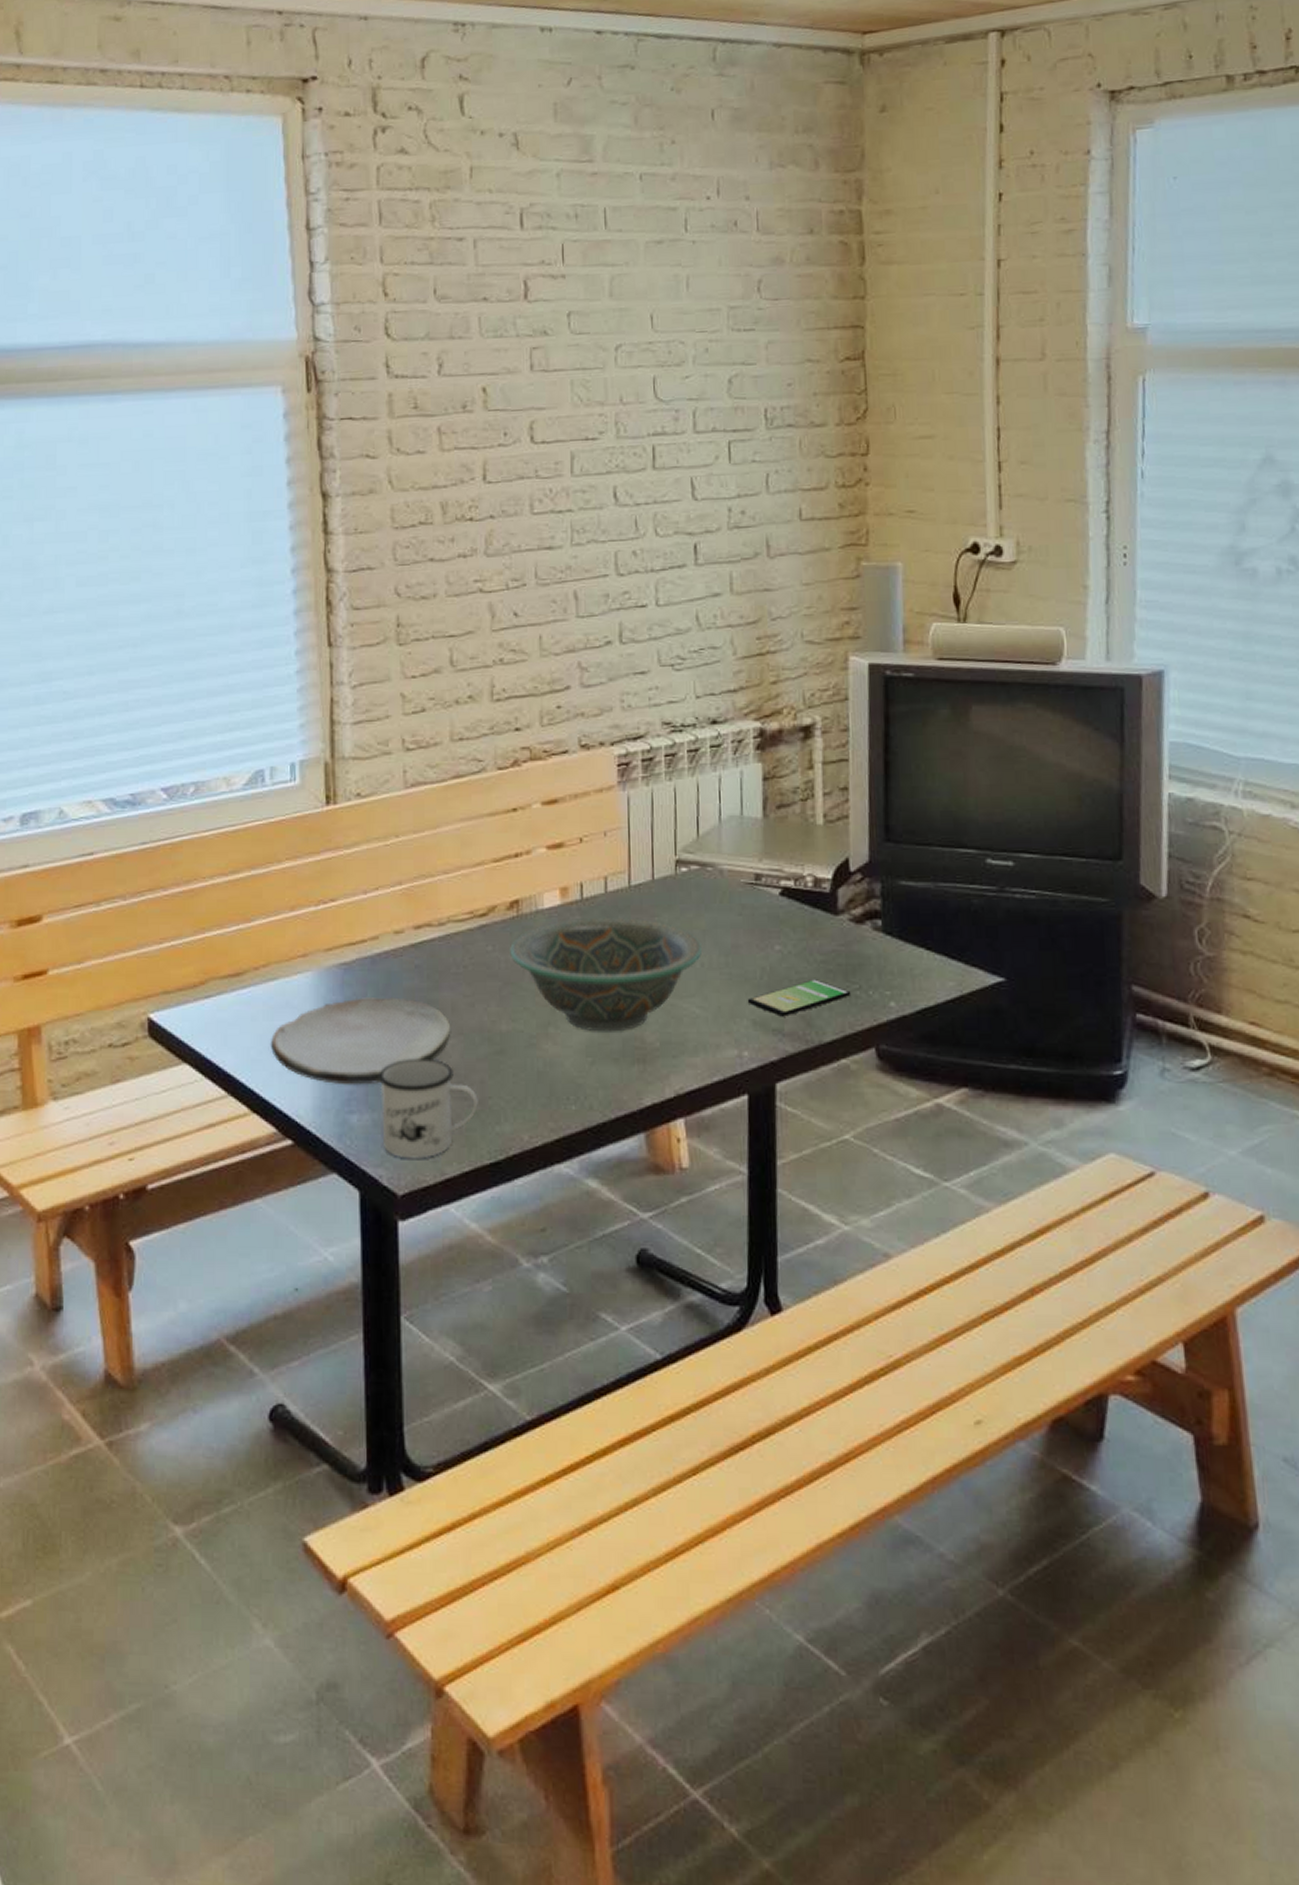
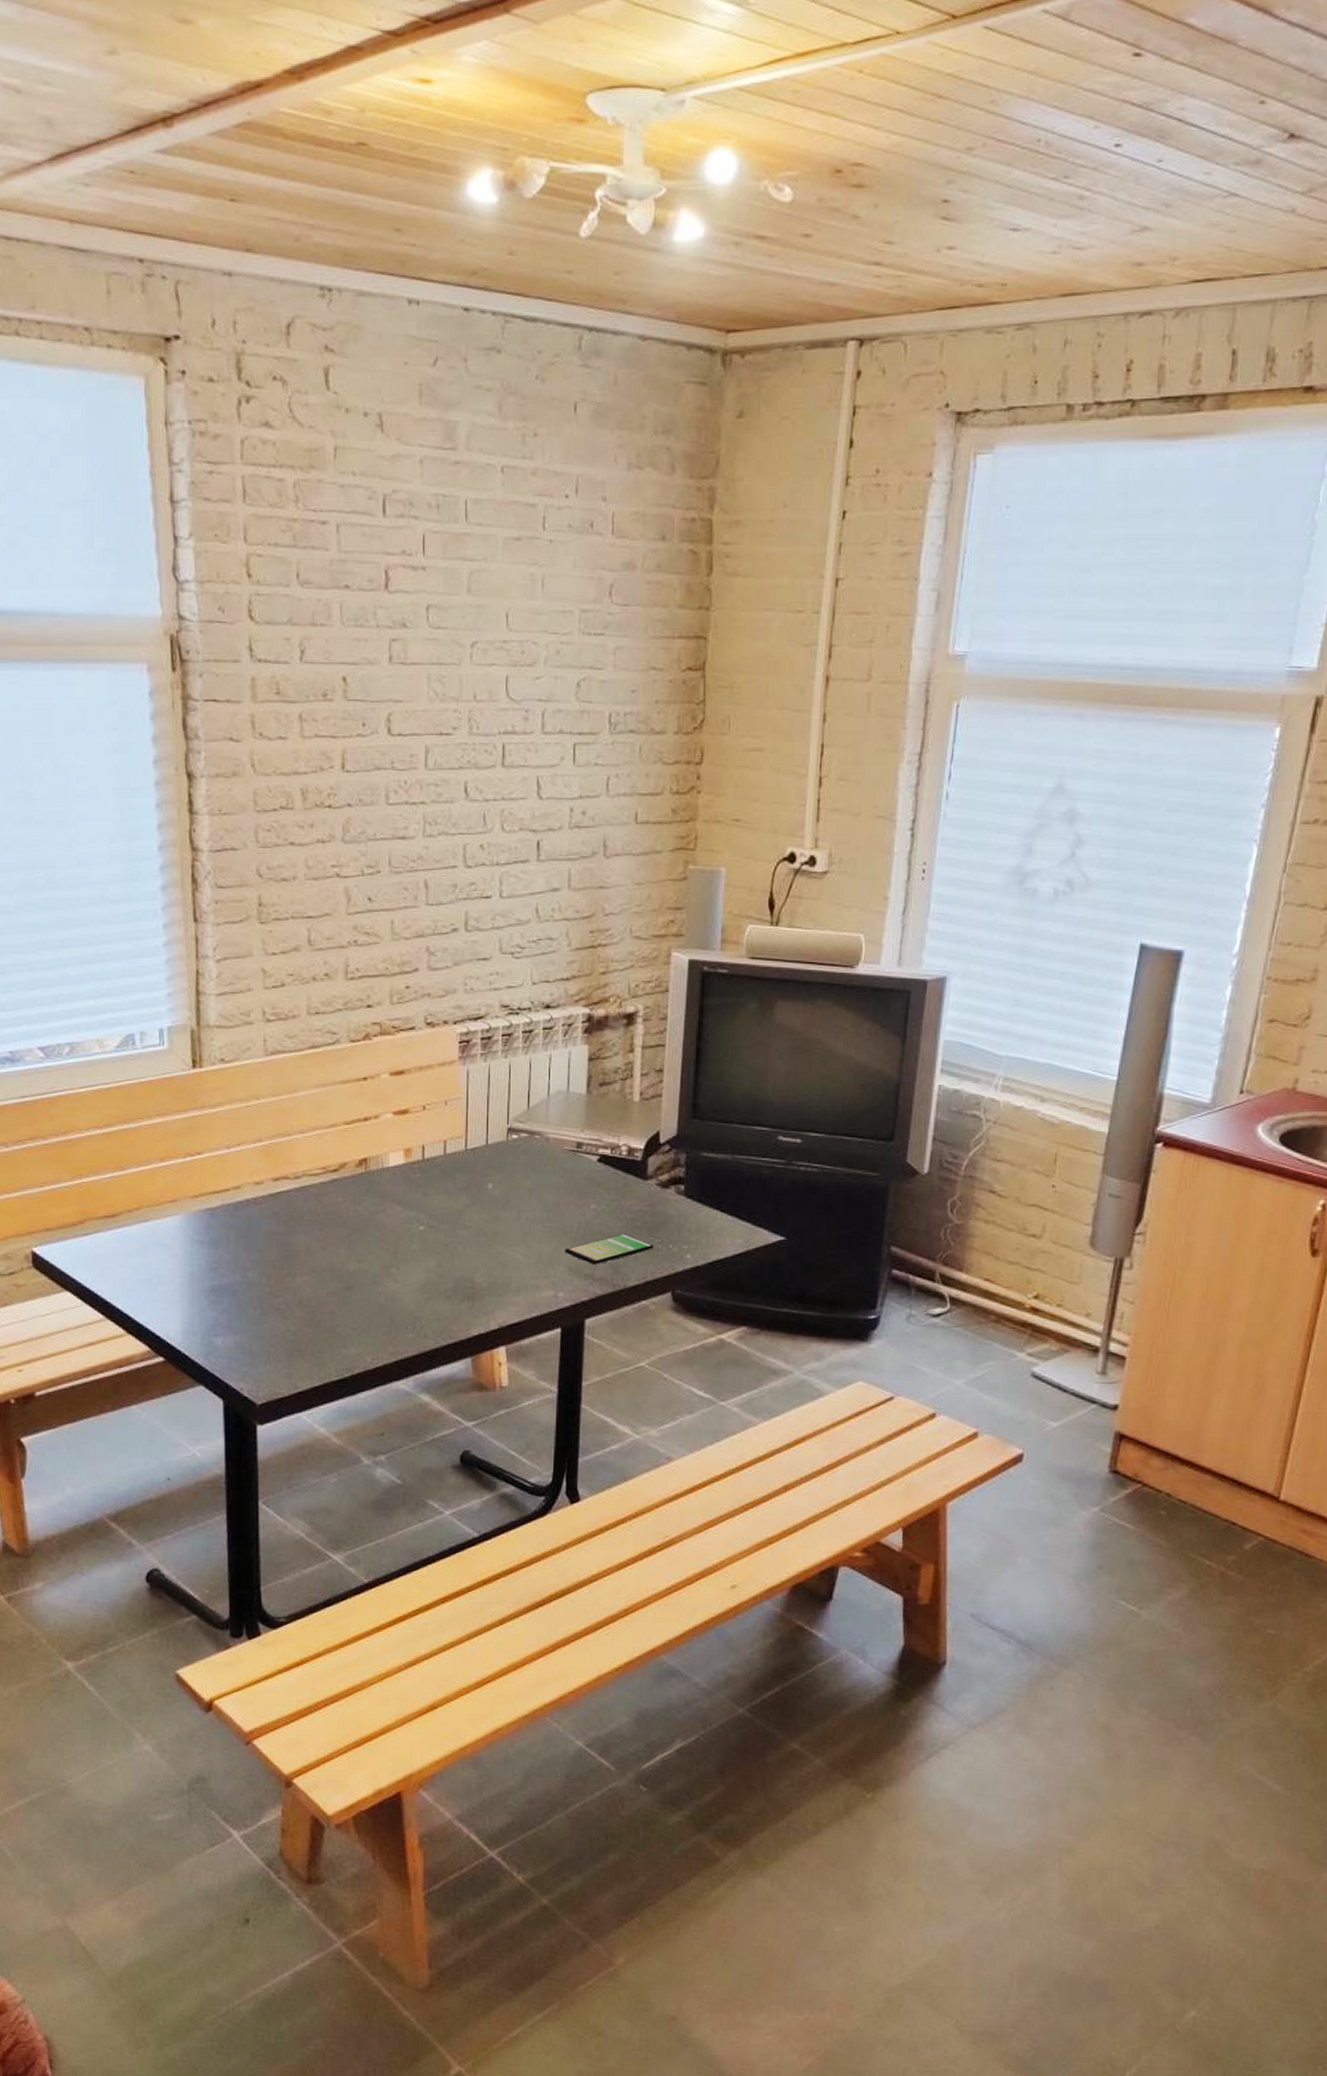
plate: present [271,997,451,1085] -> none [144,1239,305,1313]
mug: present [379,1058,478,1159] -> none [240,1291,328,1375]
decorative bowl: present [510,917,702,1032] -> none [358,1175,527,1274]

